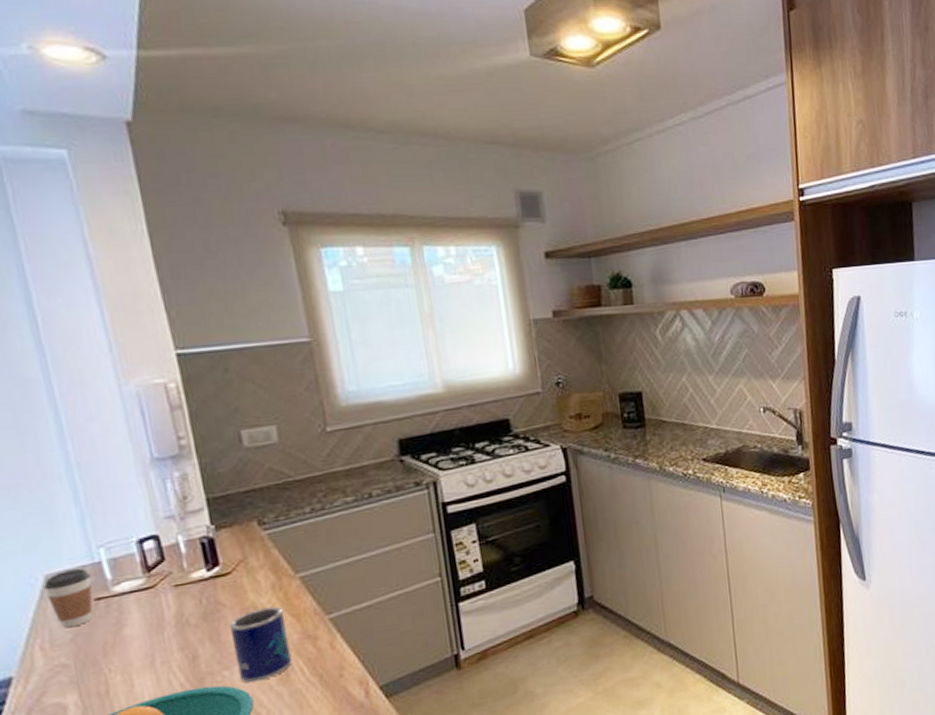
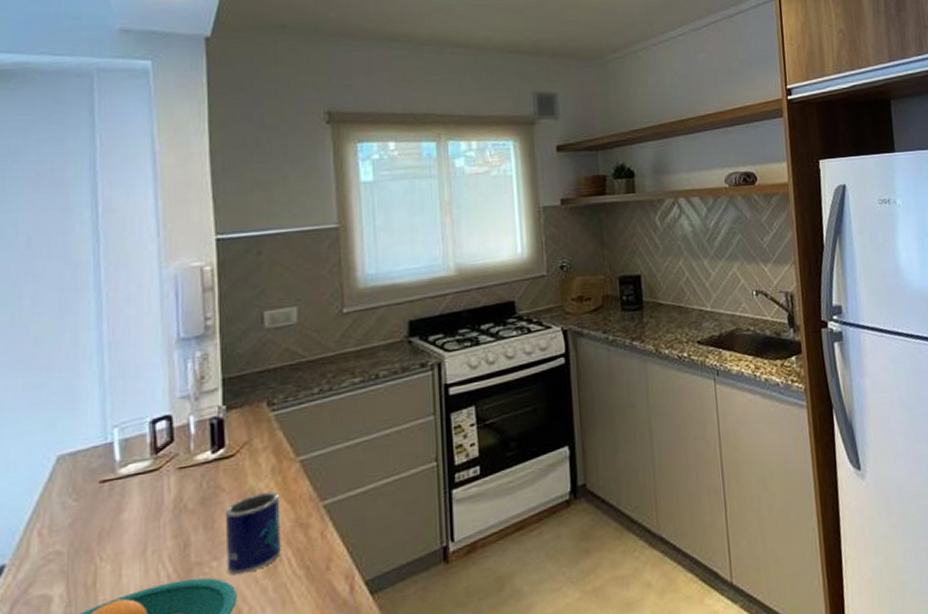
coffee cup: present [44,569,93,628] -> none [55,449,101,512]

